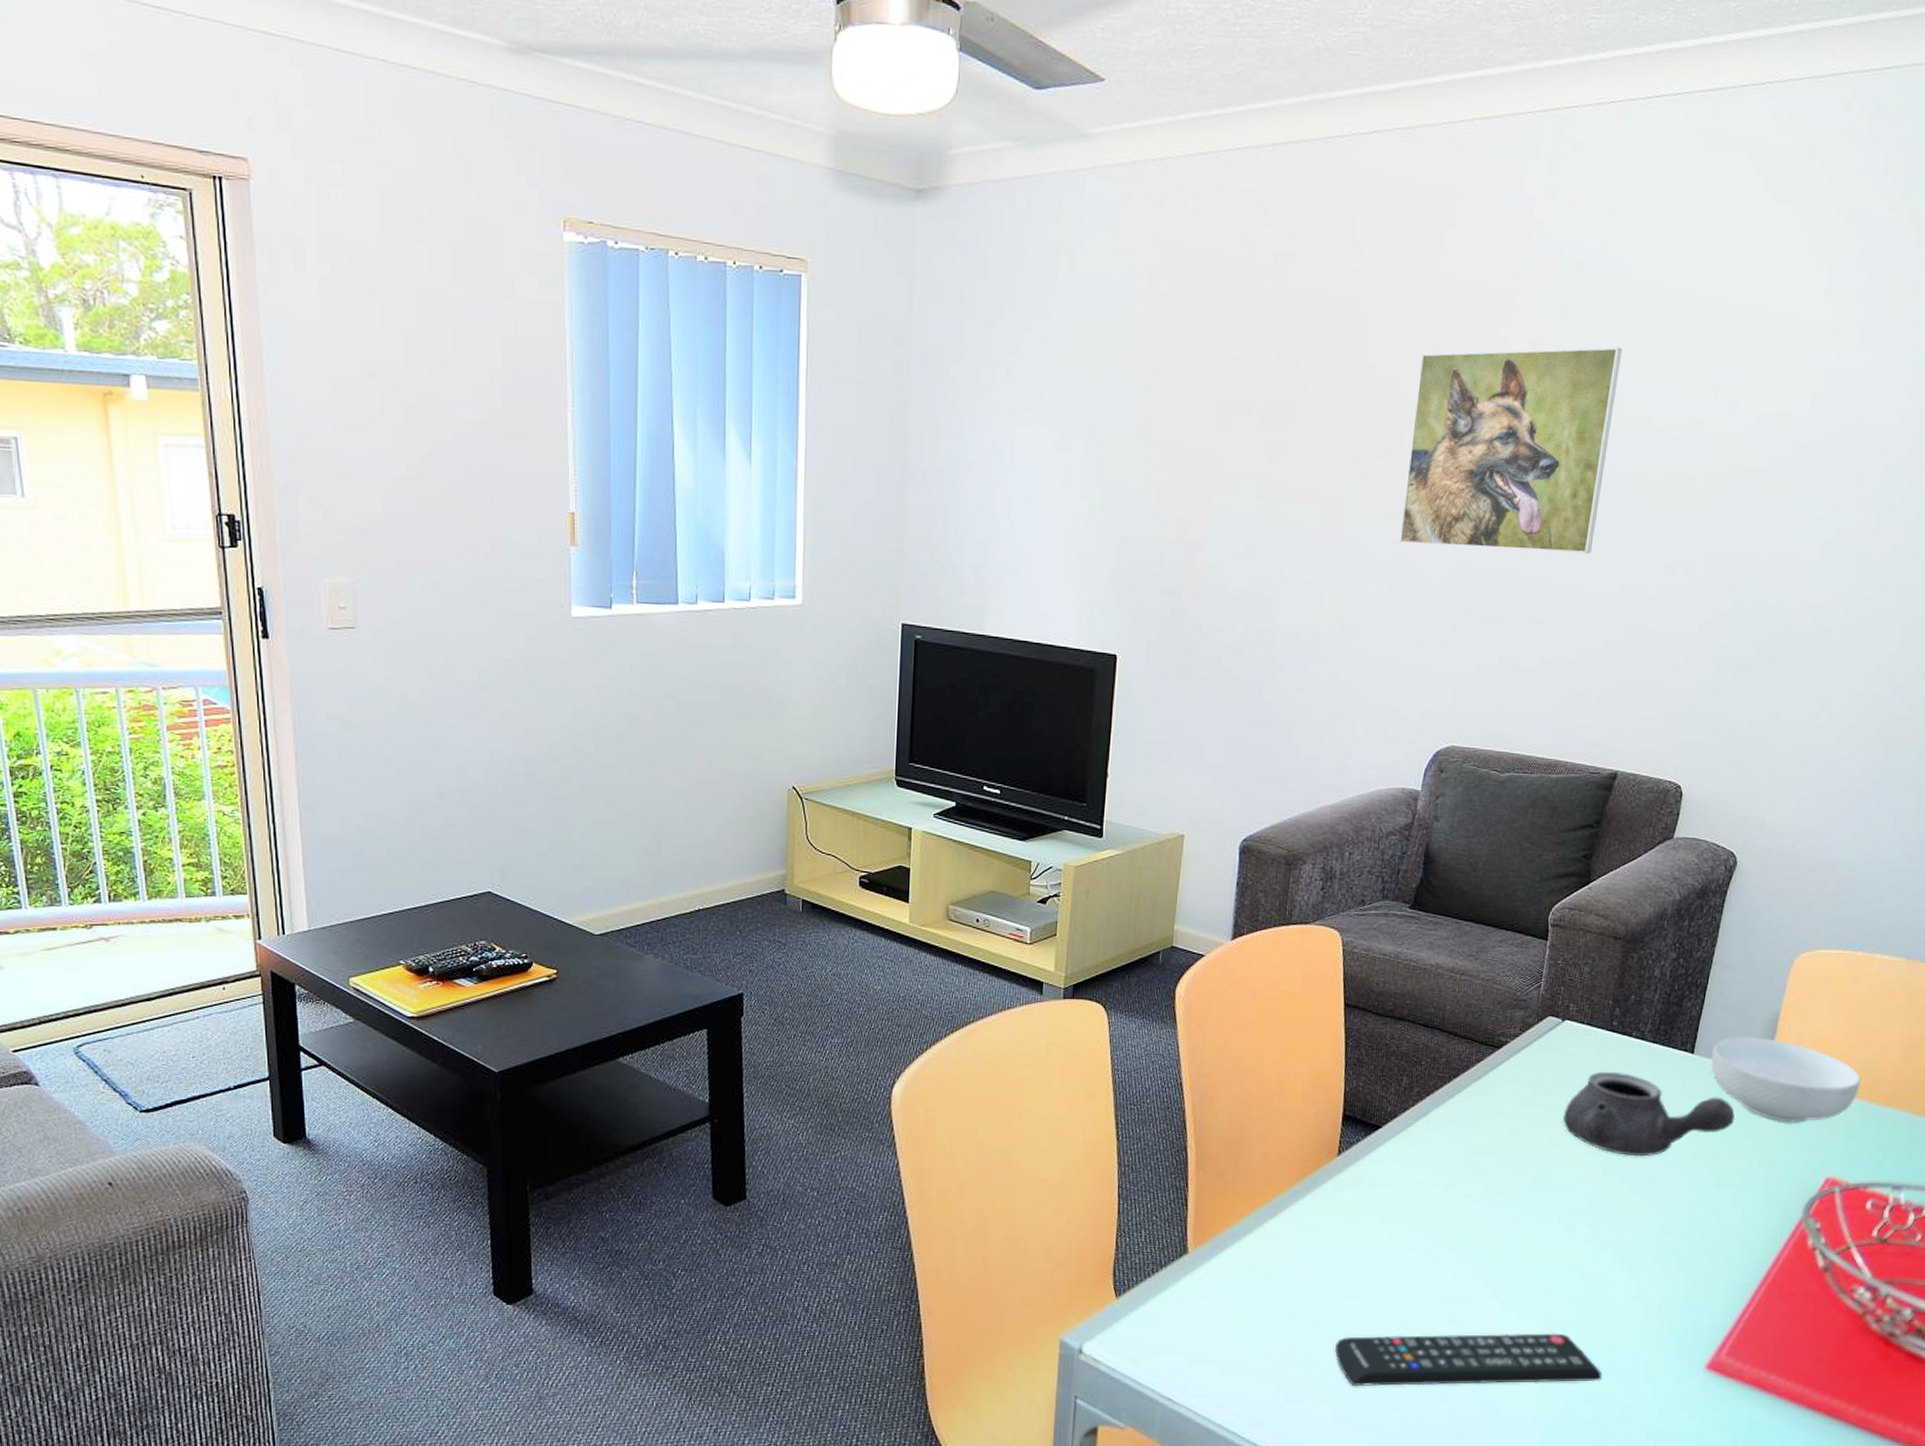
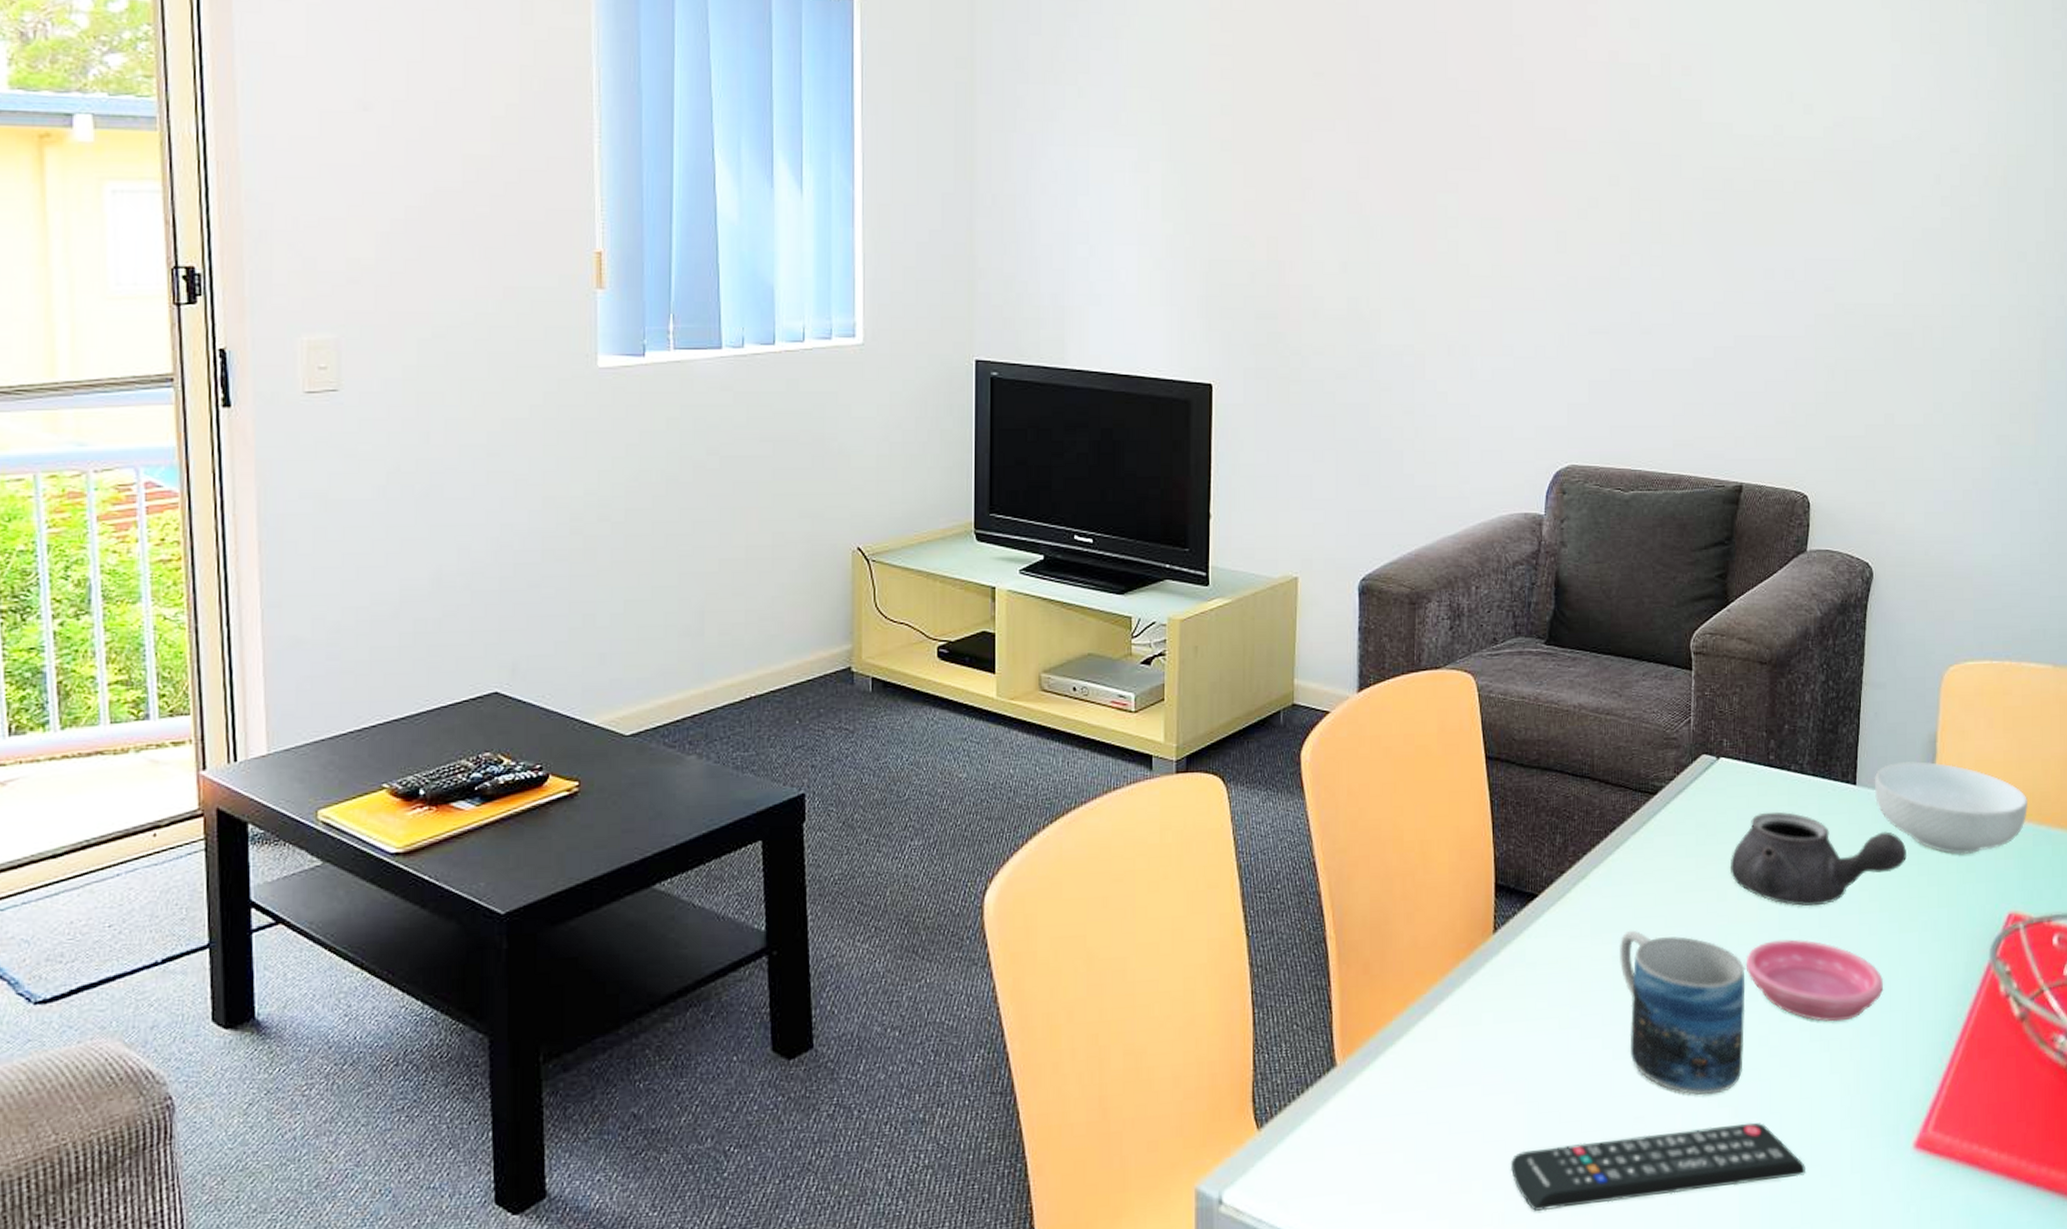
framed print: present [1398,347,1622,554] -> none [1497,55,1697,260]
mug: none [1451,1163,1567,1307] -> present [1619,930,1746,1095]
saucer: none [1567,1183,1696,1257] -> present [1745,939,1883,1022]

